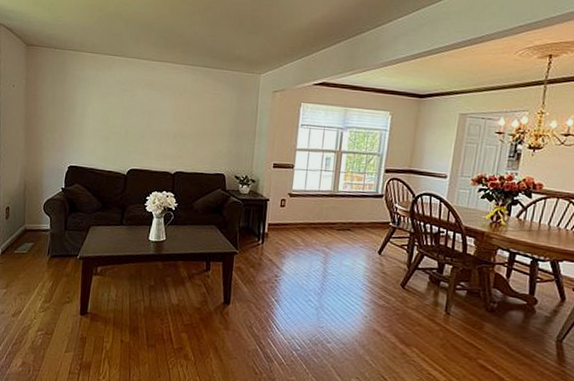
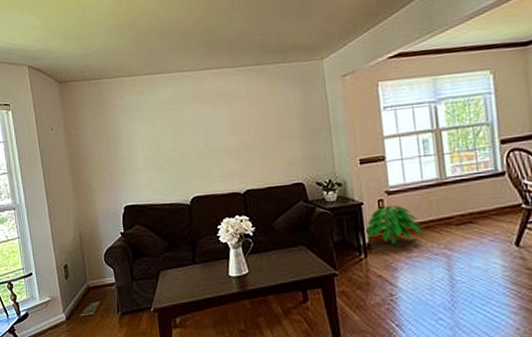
indoor plant: none [264,203,312,238] -> present [363,203,424,245]

